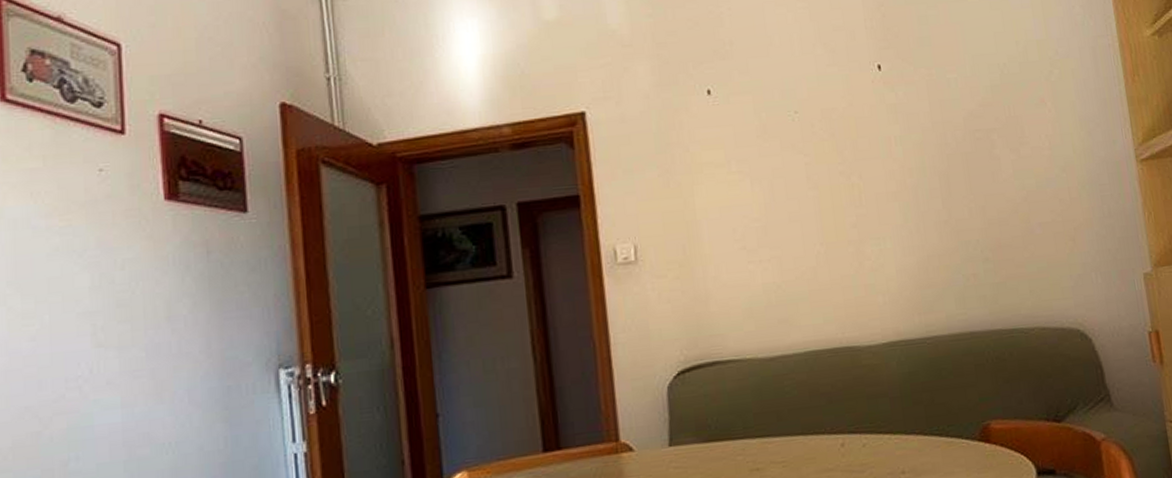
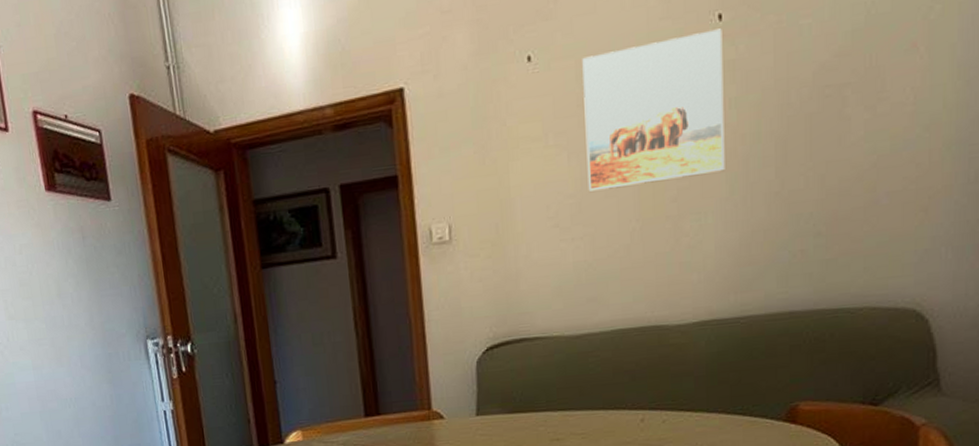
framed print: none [759,77,898,216] -> present [582,28,725,192]

